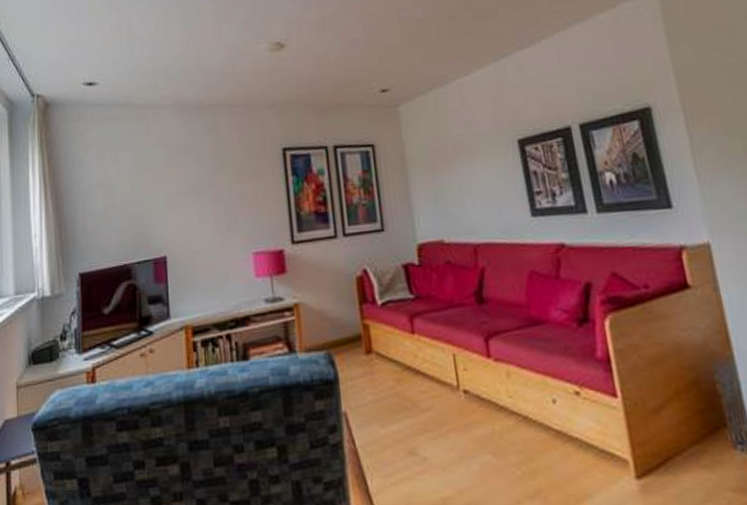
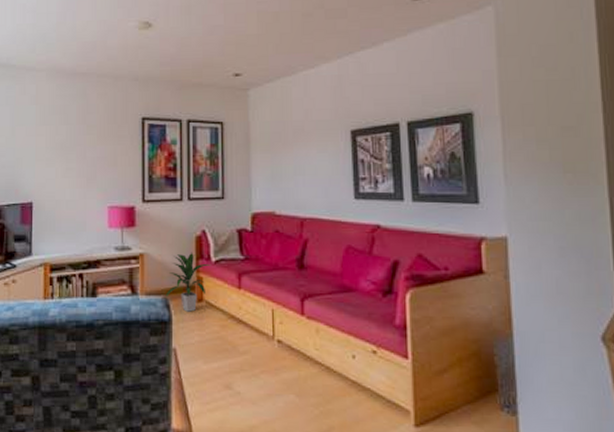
indoor plant: none [327,296,377,367] -> present [164,252,210,312]

